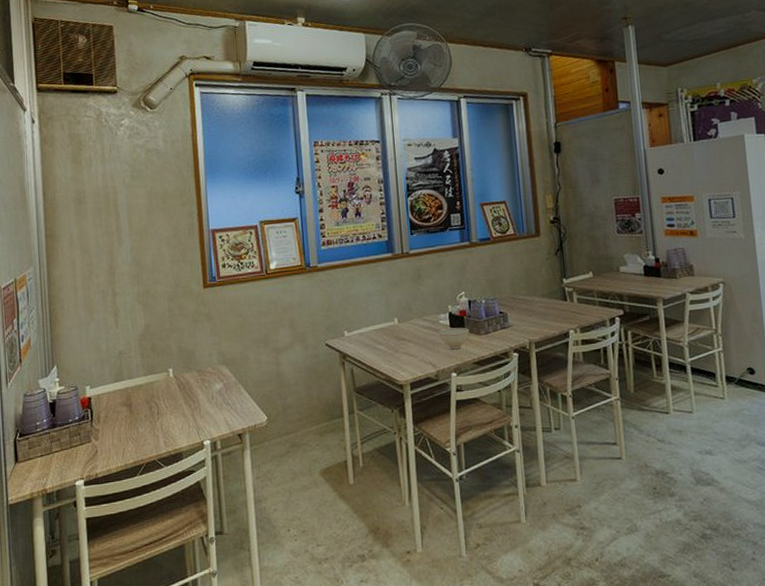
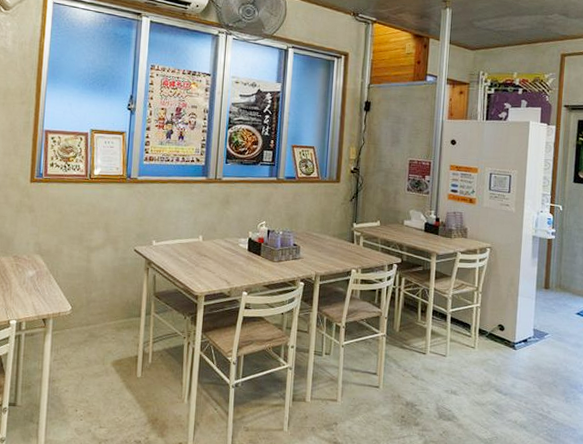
bowl: present [438,327,470,350] -> none [236,251,265,272]

